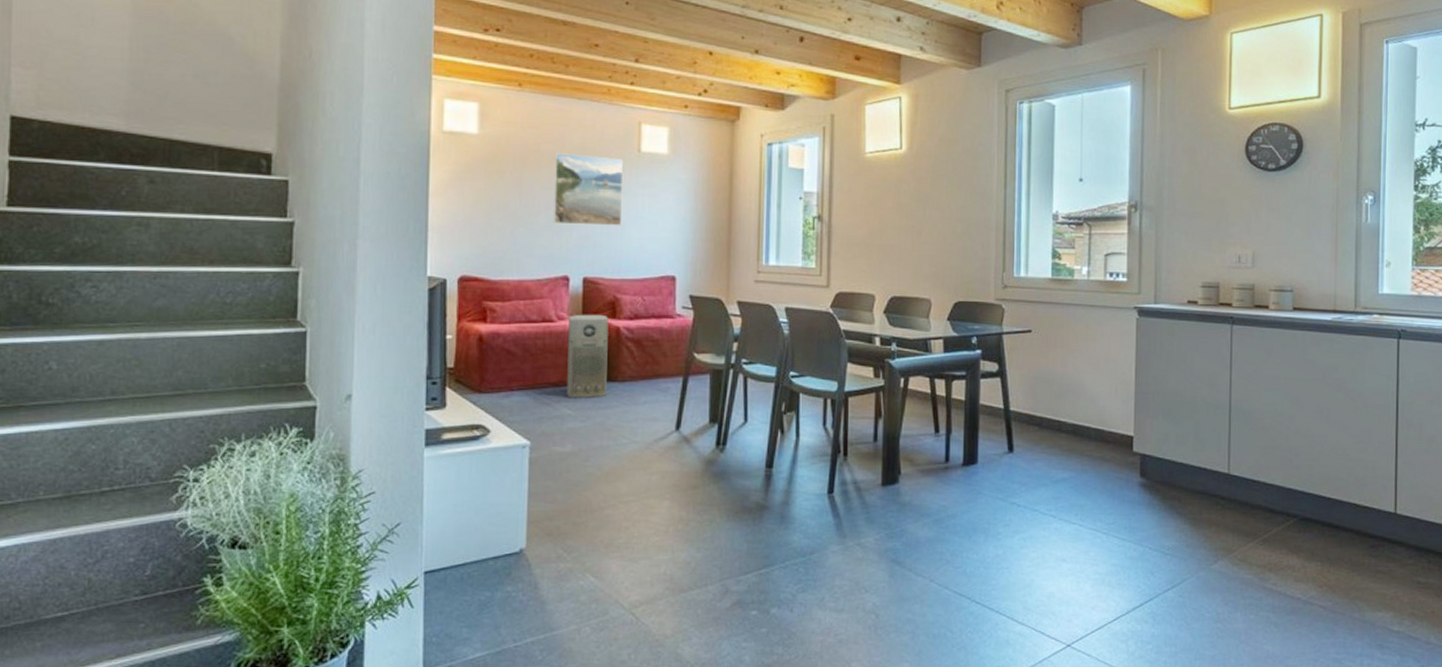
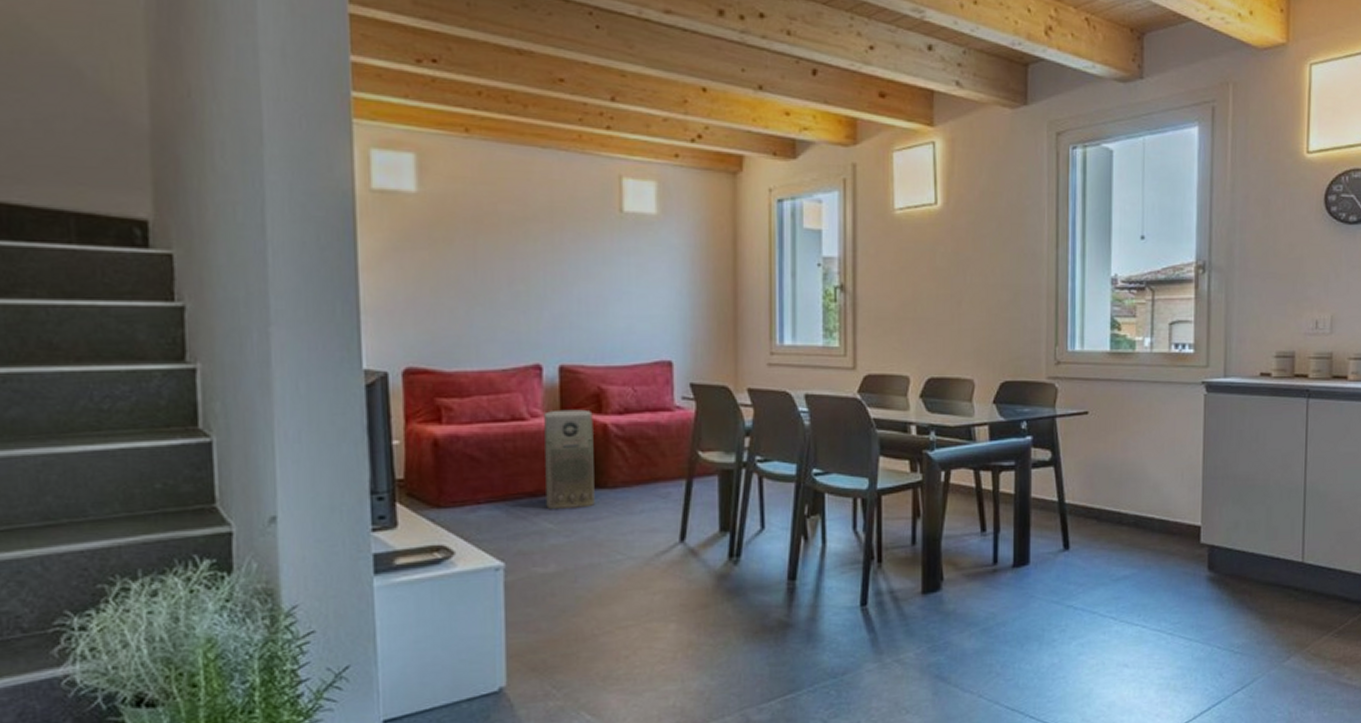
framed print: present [552,153,624,226] -> none [515,215,604,303]

